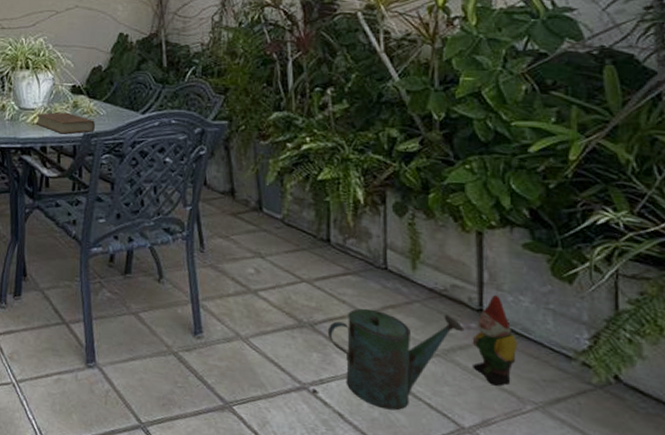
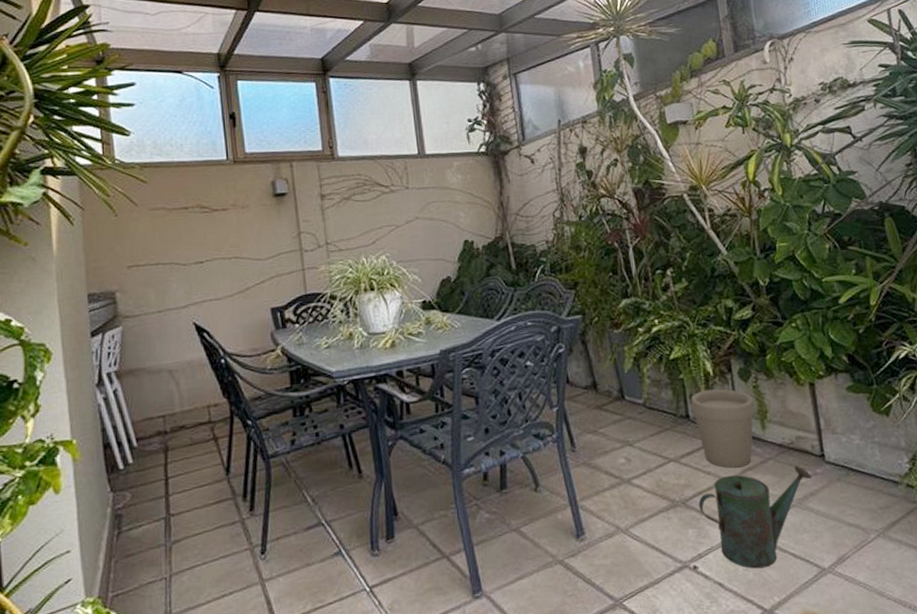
book: present [35,112,95,134] -> none [387,330,451,355]
flowerpot: none [334,217,406,304] -> present [690,389,755,468]
garden gnome: present [472,294,518,386] -> none [819,438,857,523]

